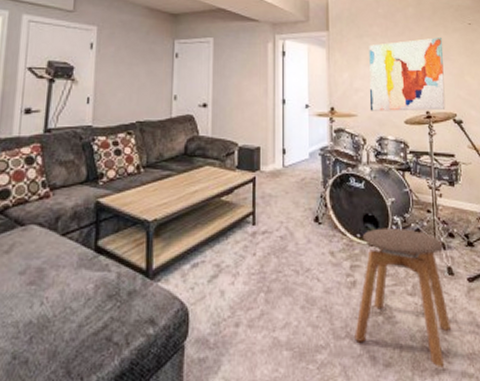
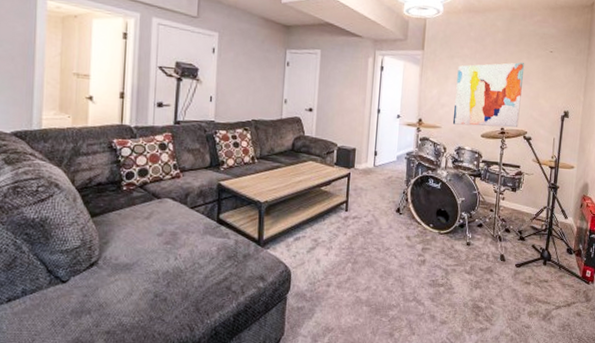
stool: present [355,227,452,368] -> none [420,221,500,327]

